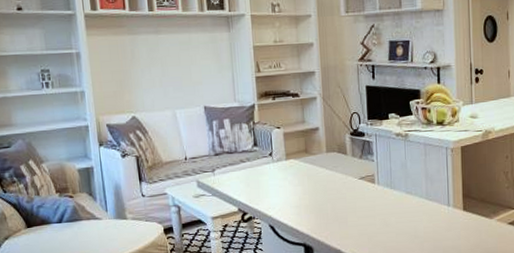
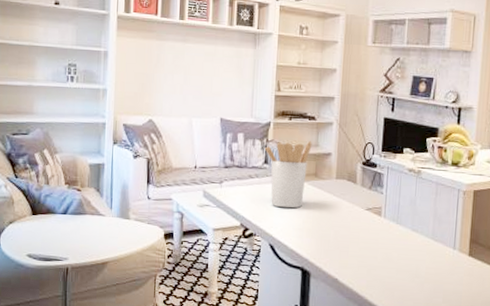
utensil holder: none [252,117,299,188] -> present [264,140,312,209]

